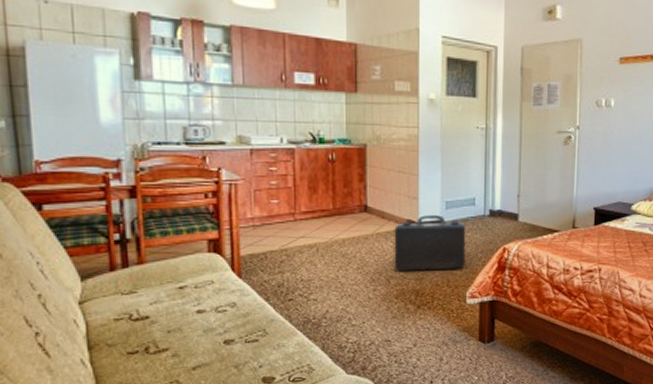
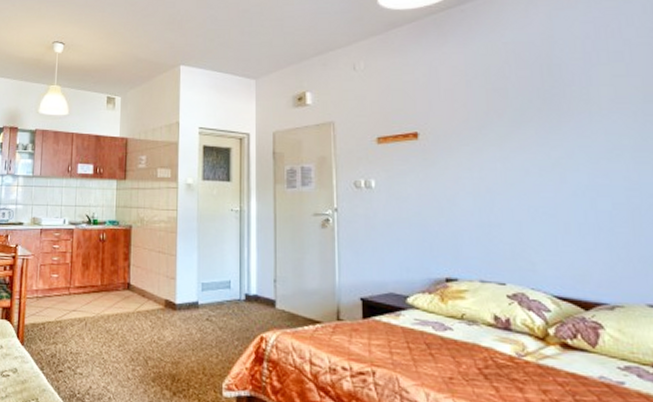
suitcase: present [394,215,466,271] -> none [152,296,222,357]

